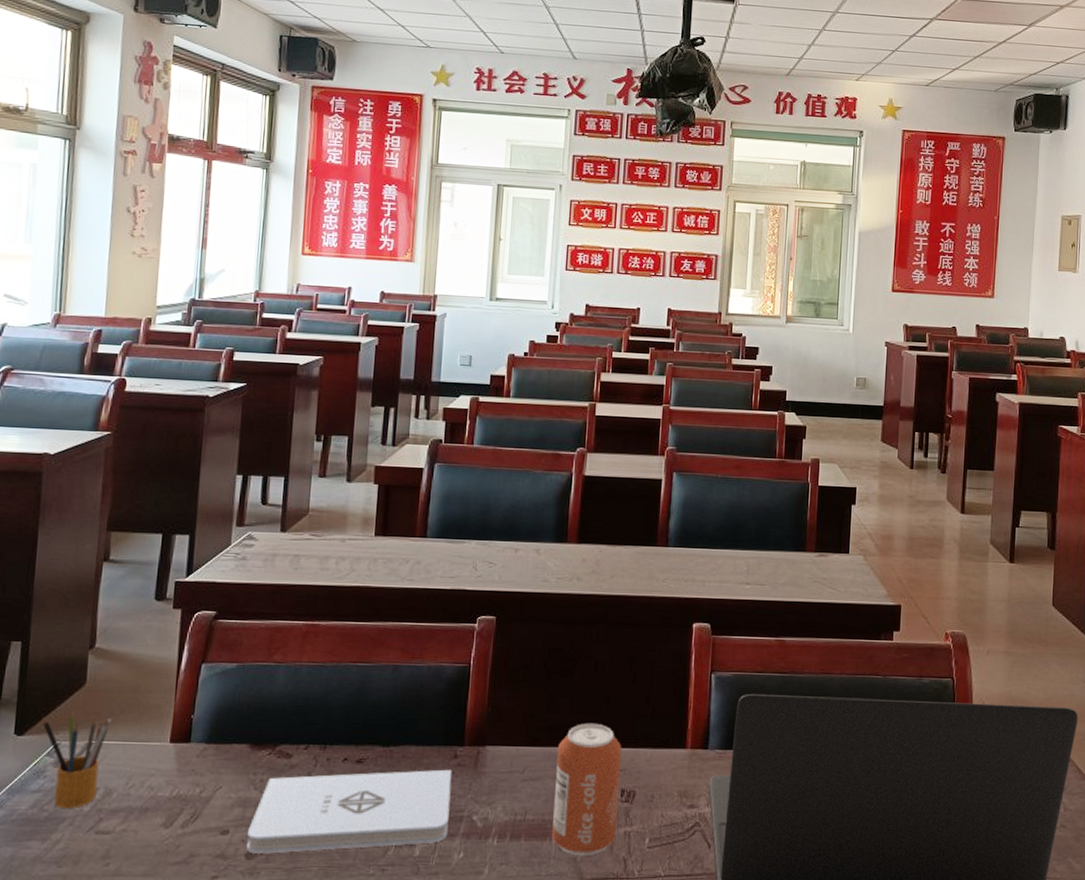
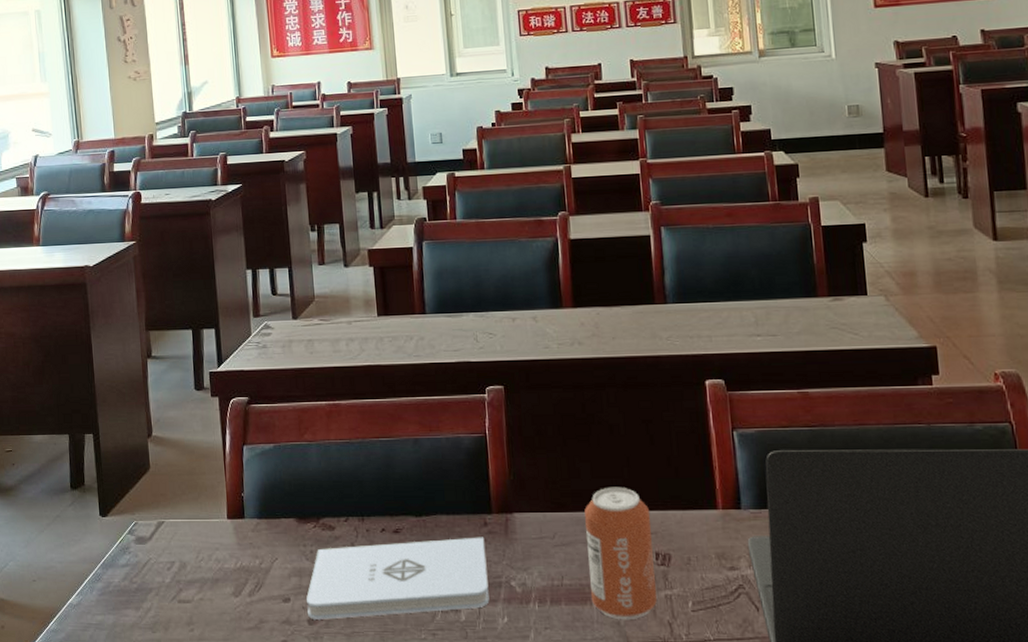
pencil box: present [41,711,112,808] -> none [119,493,176,580]

